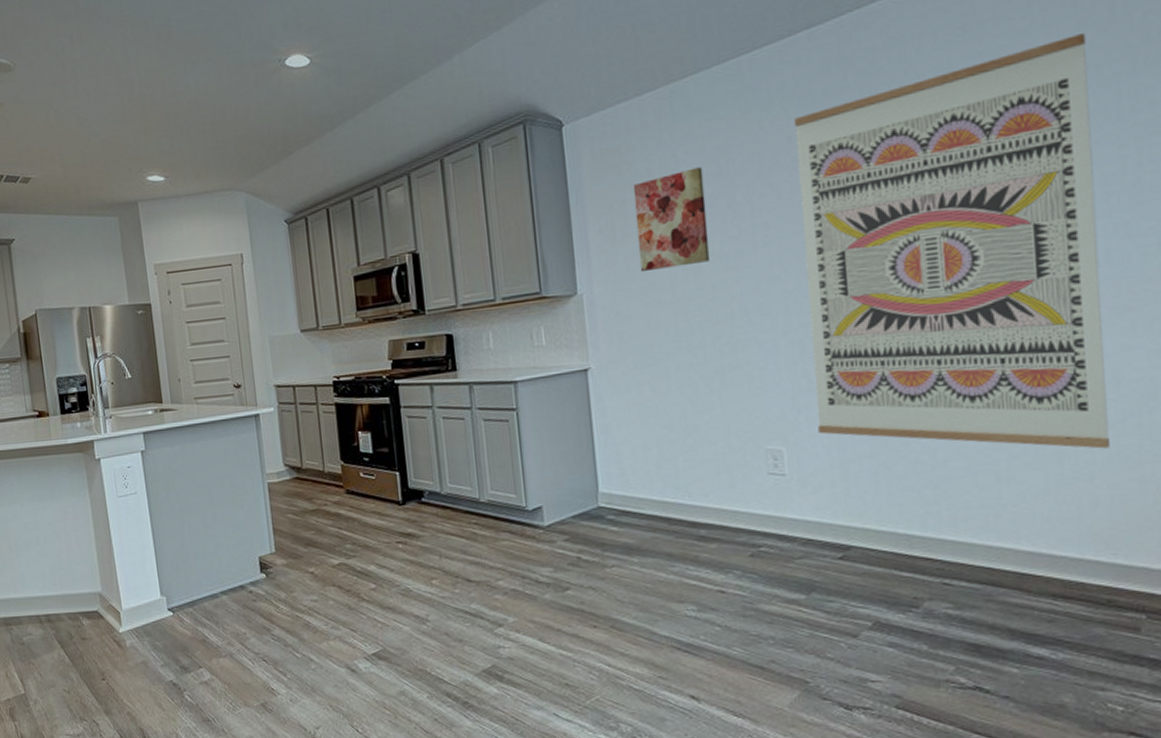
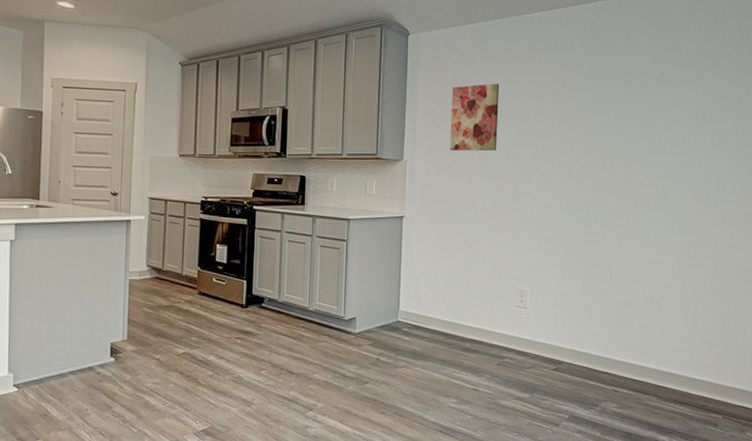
wall art: present [794,33,1110,449] -> none [551,46,727,308]

